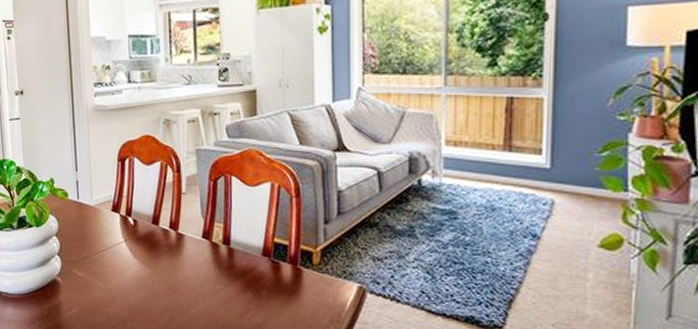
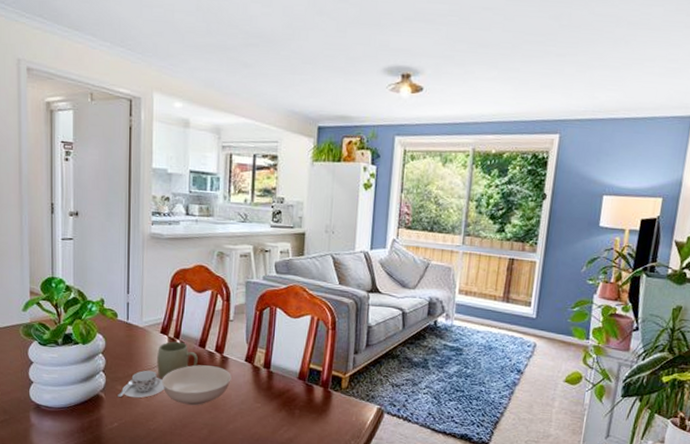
teacup: none [74,251,121,282] -> present [118,370,165,398]
mug: none [110,219,152,260] -> present [157,341,198,378]
bowl: none [116,244,189,289] -> present [161,365,231,406]

